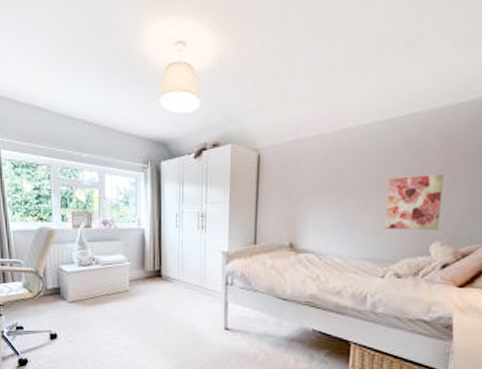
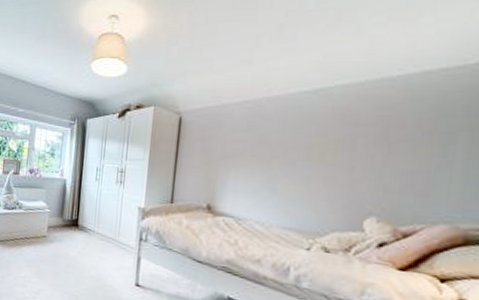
wall art: present [384,173,444,230] -> none [310,146,380,205]

